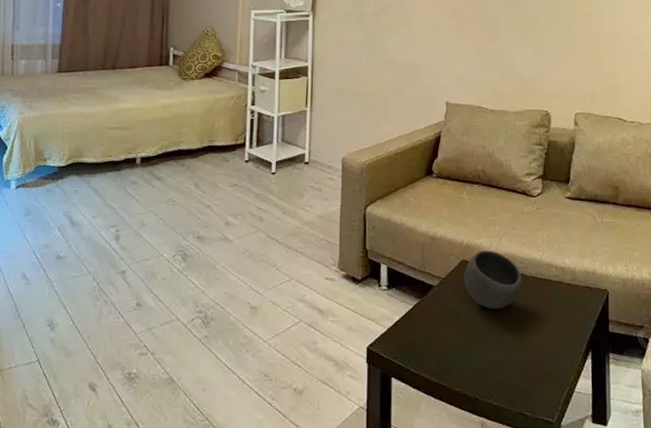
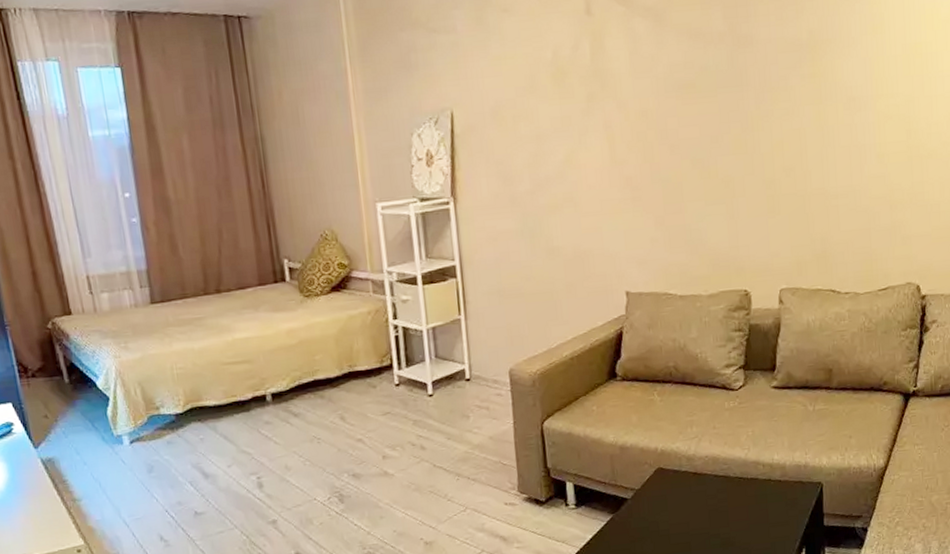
bowl: present [464,250,522,309] -> none [660,454,726,517]

